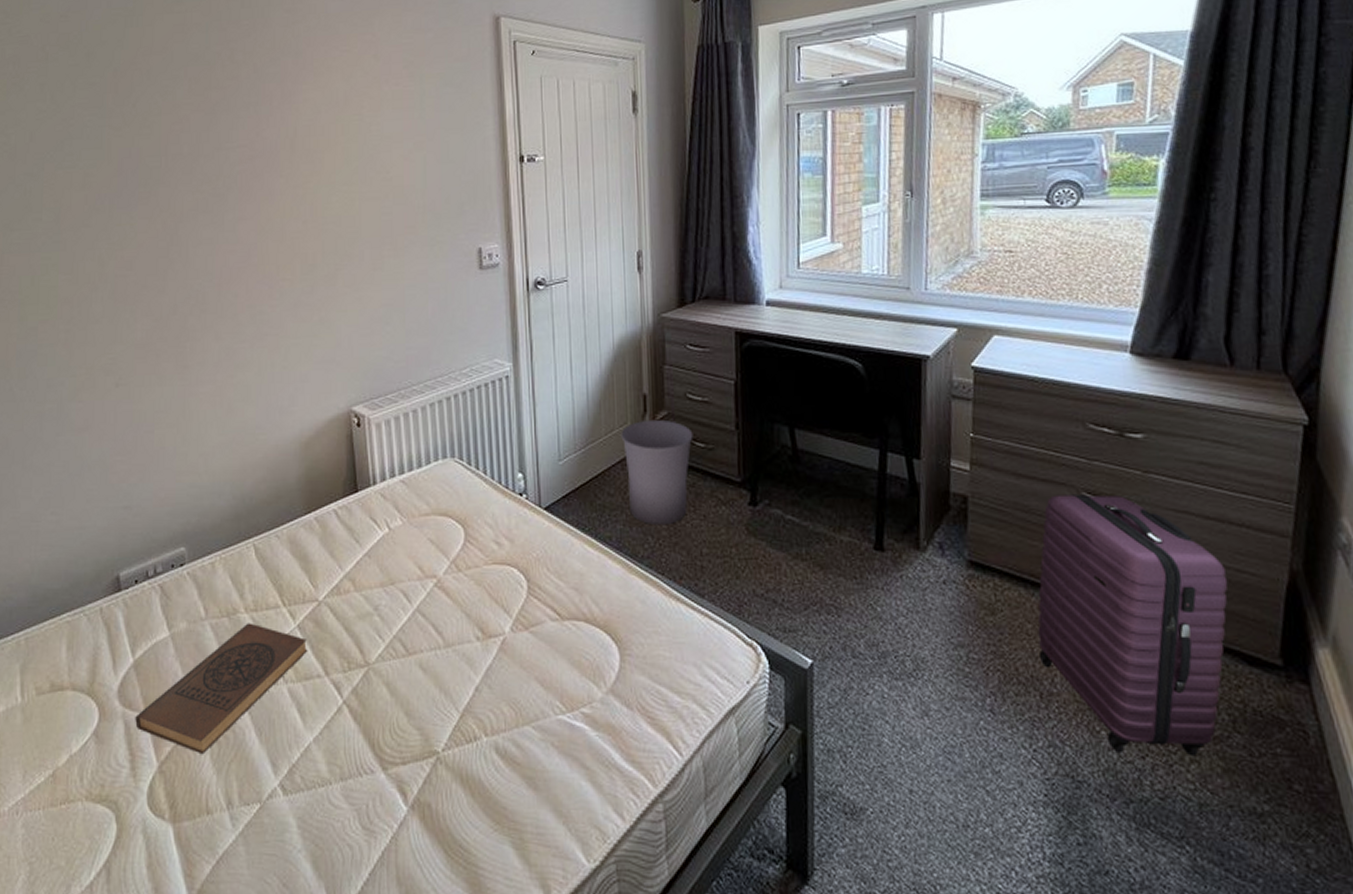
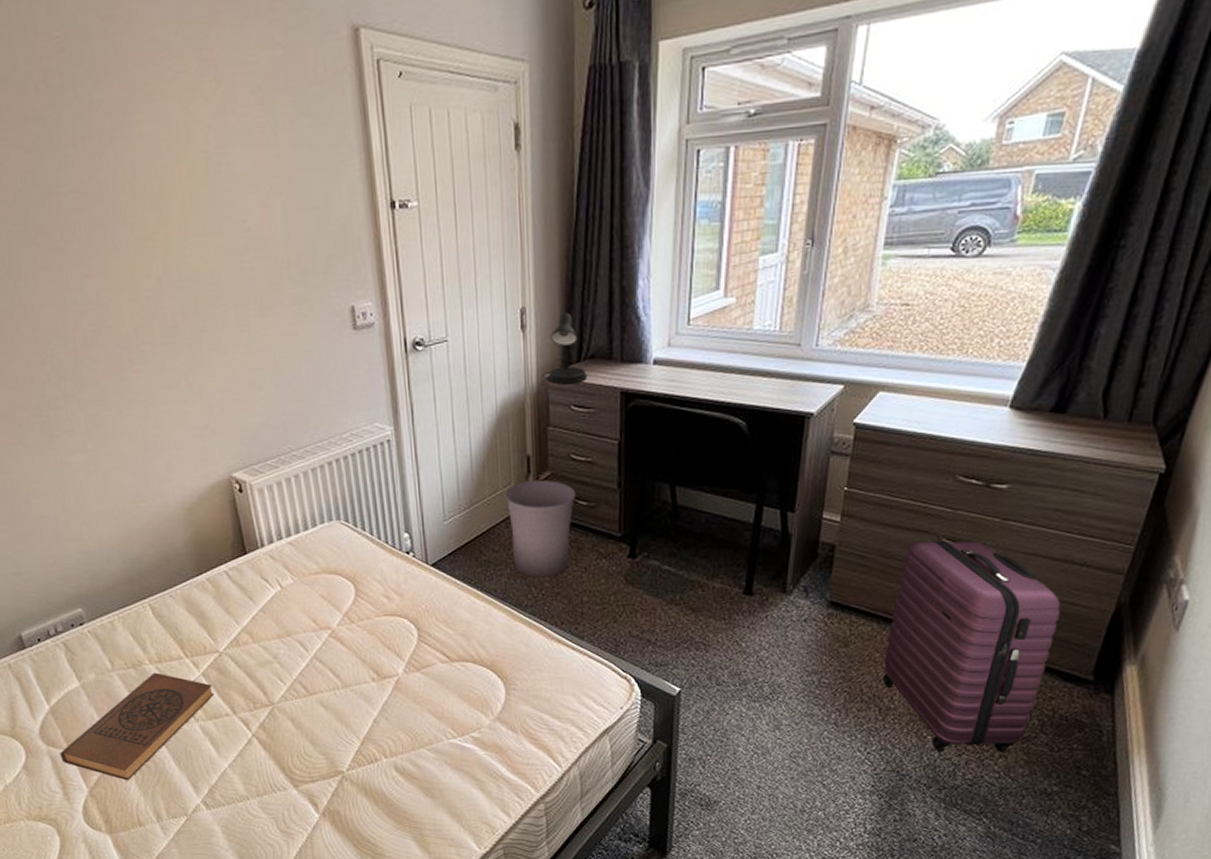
desk lamp: none [664,256,702,324] -> present [548,312,587,385]

